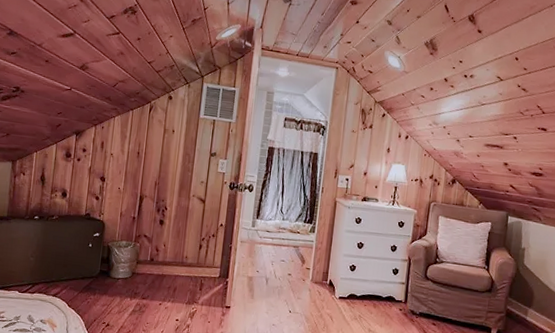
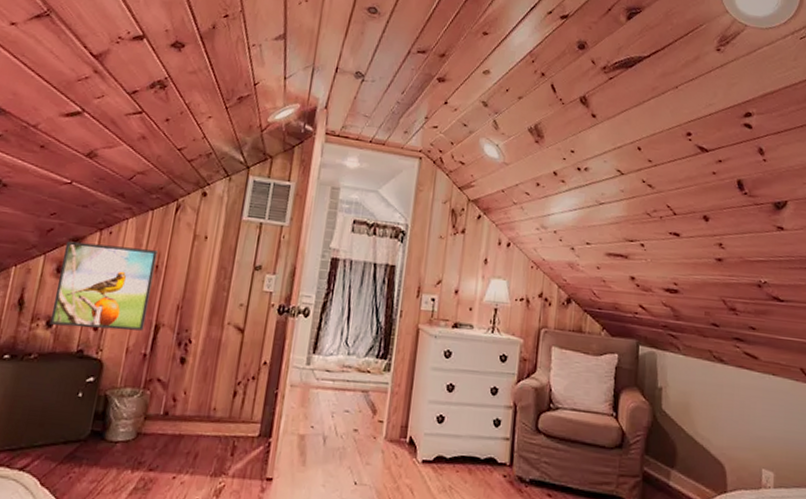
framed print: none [64,134,138,200] -> present [49,241,158,331]

